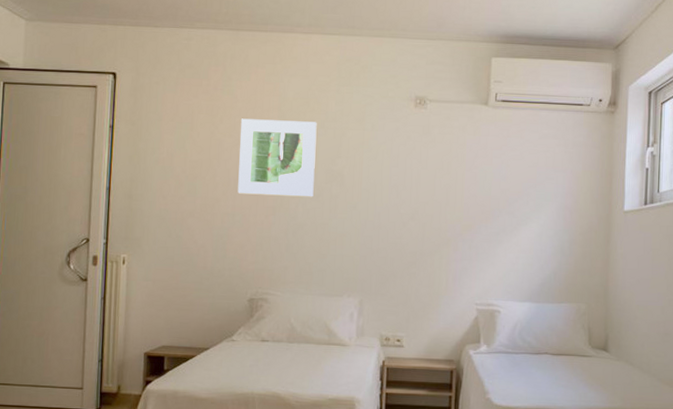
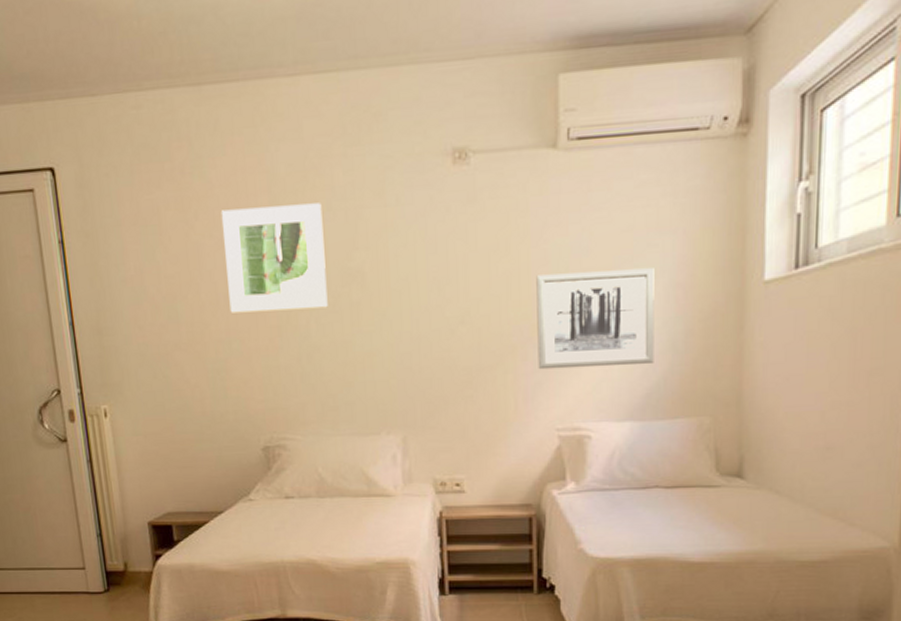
wall art: none [465,190,550,262] -> present [536,268,654,370]

